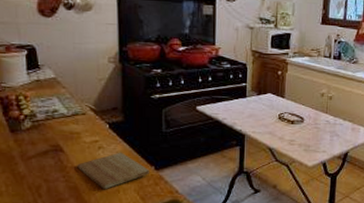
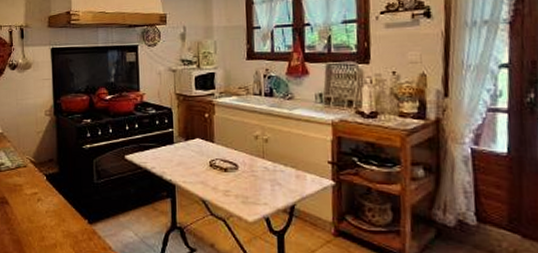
cutting board: present [77,152,149,189] -> none [20,204,83,243]

